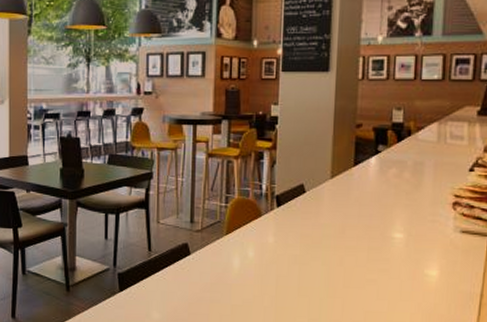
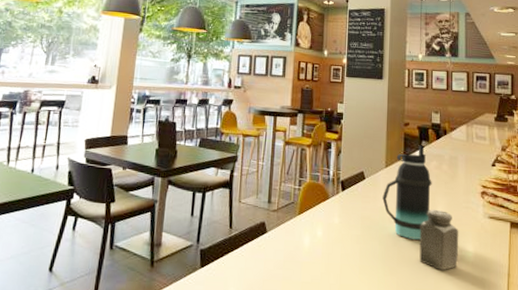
bottle: none [326,150,390,259] -> present [382,145,432,240]
salt shaker: none [370,224,421,292] -> present [419,209,459,271]

